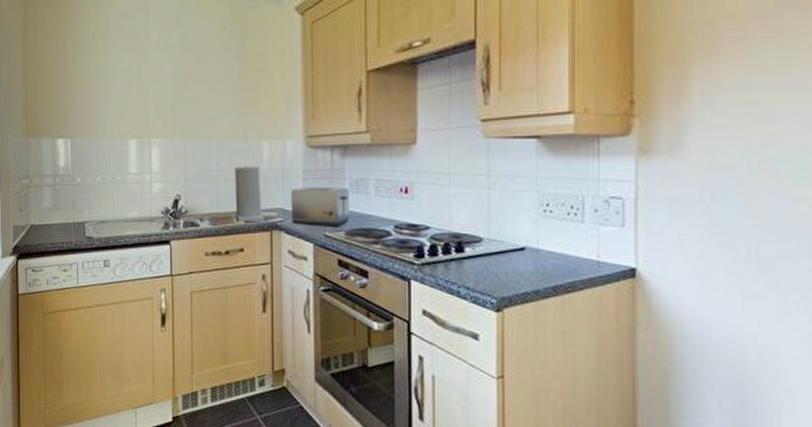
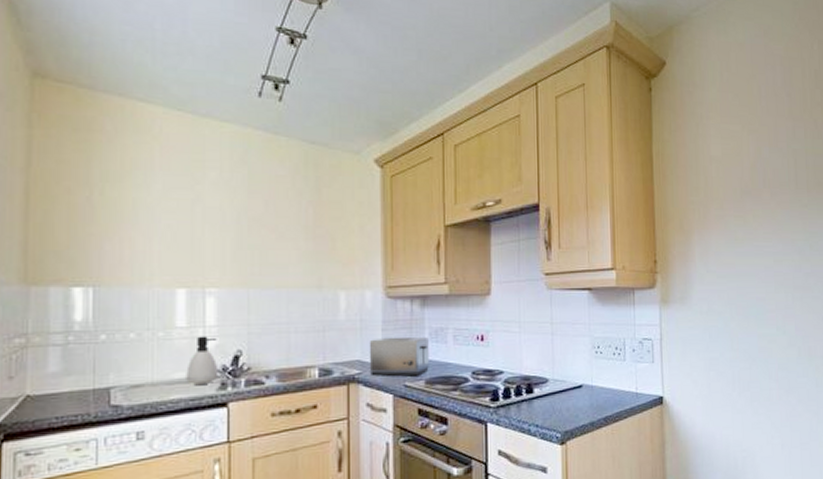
soap dispenser: none [138,181,163,224] -> present [186,336,219,386]
paper towel: present [234,165,280,223] -> none [306,316,357,378]

